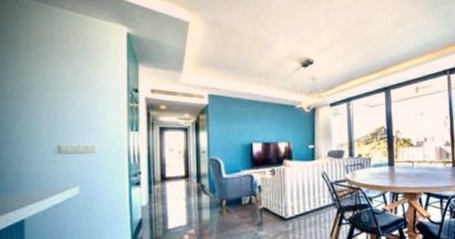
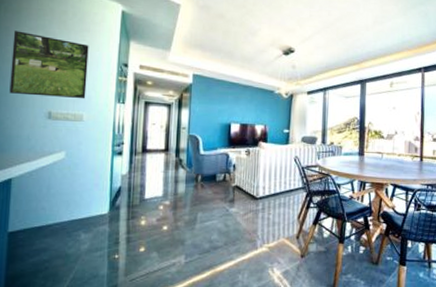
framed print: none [12,62,96,130] -> present [9,31,89,99]

